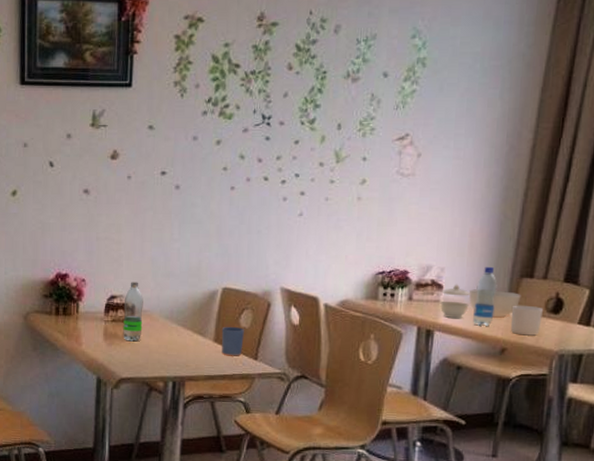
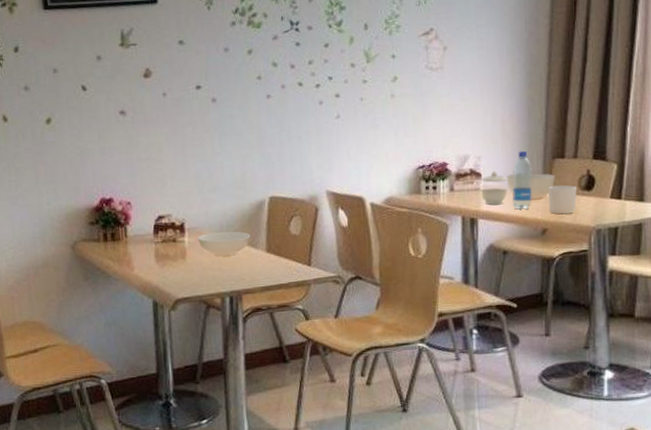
bottle: present [123,282,143,342] -> none [172,199,194,261]
bowl: none [146,317,200,342] -> present [197,231,251,257]
mug: present [221,326,244,356] -> none [272,234,296,265]

